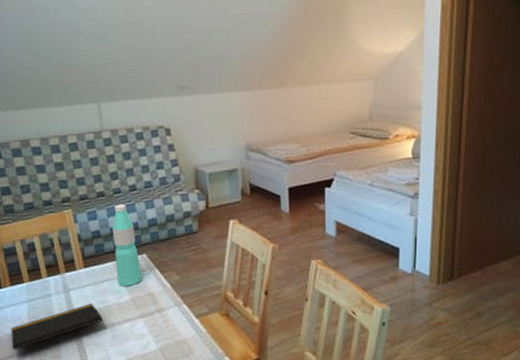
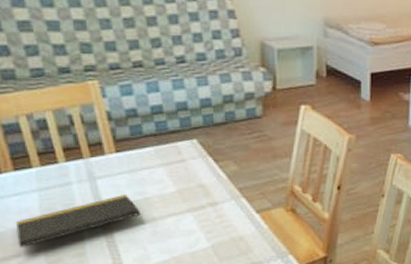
water bottle: present [112,204,142,286] -> none [153,78,192,176]

